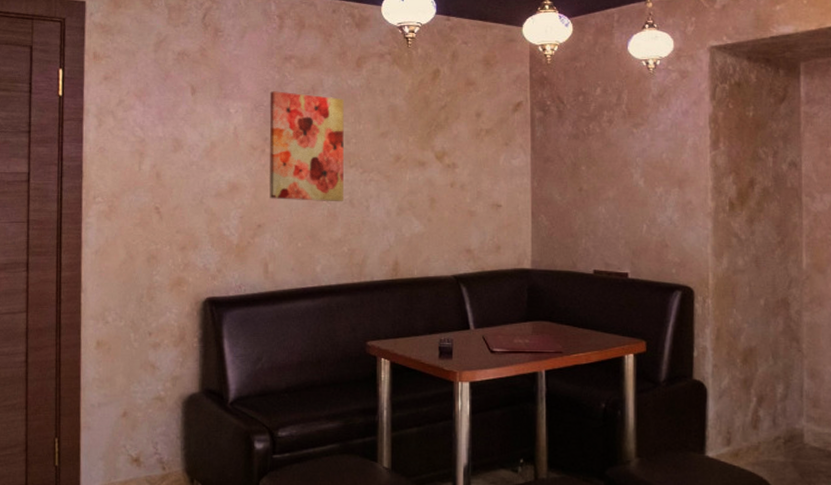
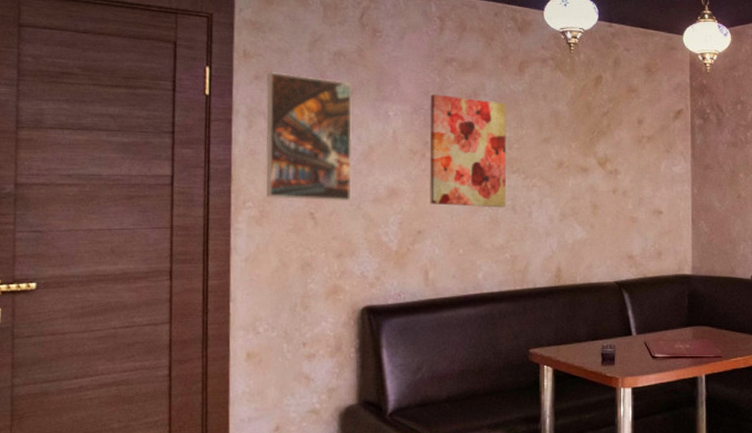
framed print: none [114,72,195,196] -> present [266,71,353,201]

